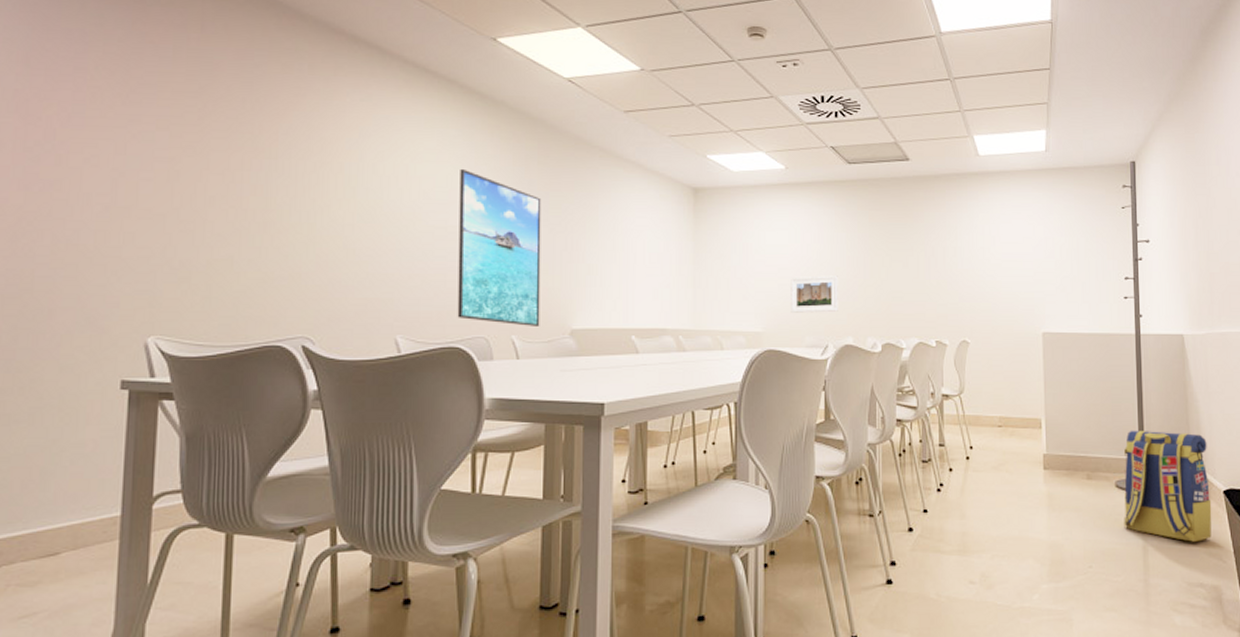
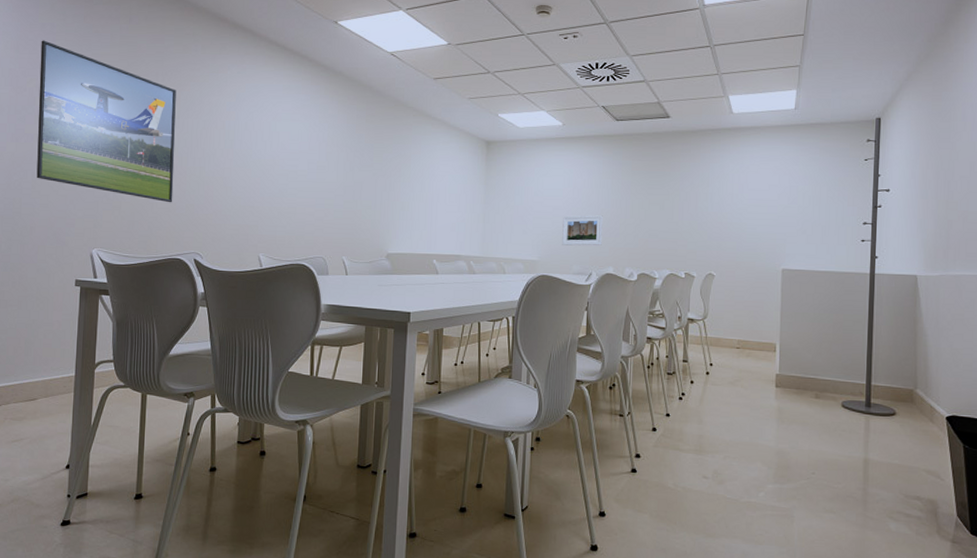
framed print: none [58,51,272,272] -> present [36,40,176,203]
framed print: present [457,168,542,326] -> none [303,125,368,250]
backpack: present [1124,430,1212,542] -> none [847,358,934,460]

